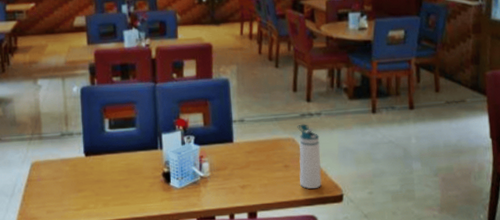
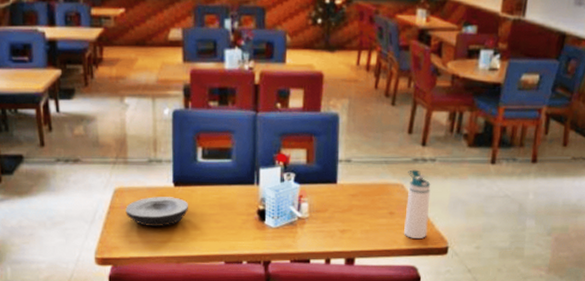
plate: none [42,166,99,196] -> present [125,197,188,226]

